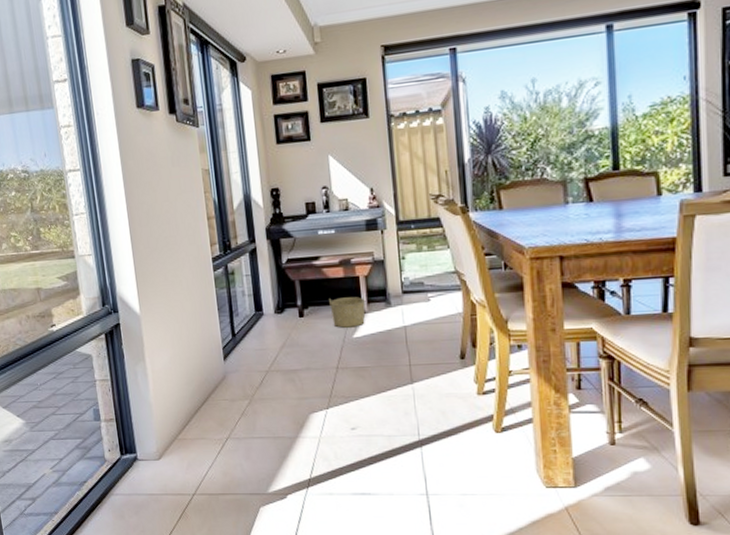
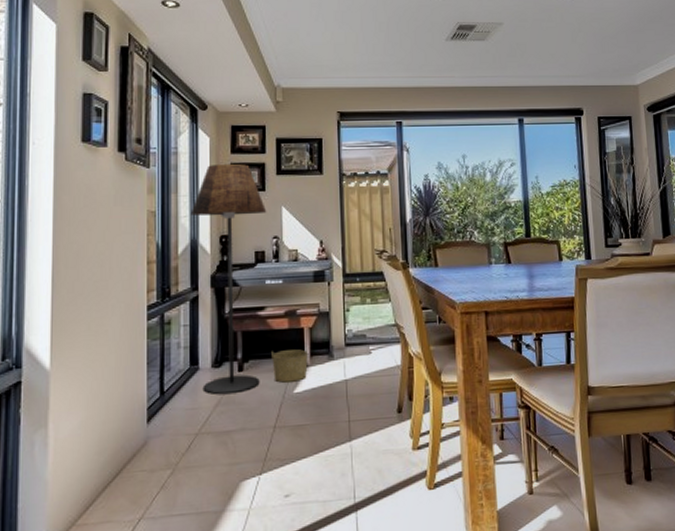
floor lamp: none [240,114,320,338] -> present [190,163,267,395]

